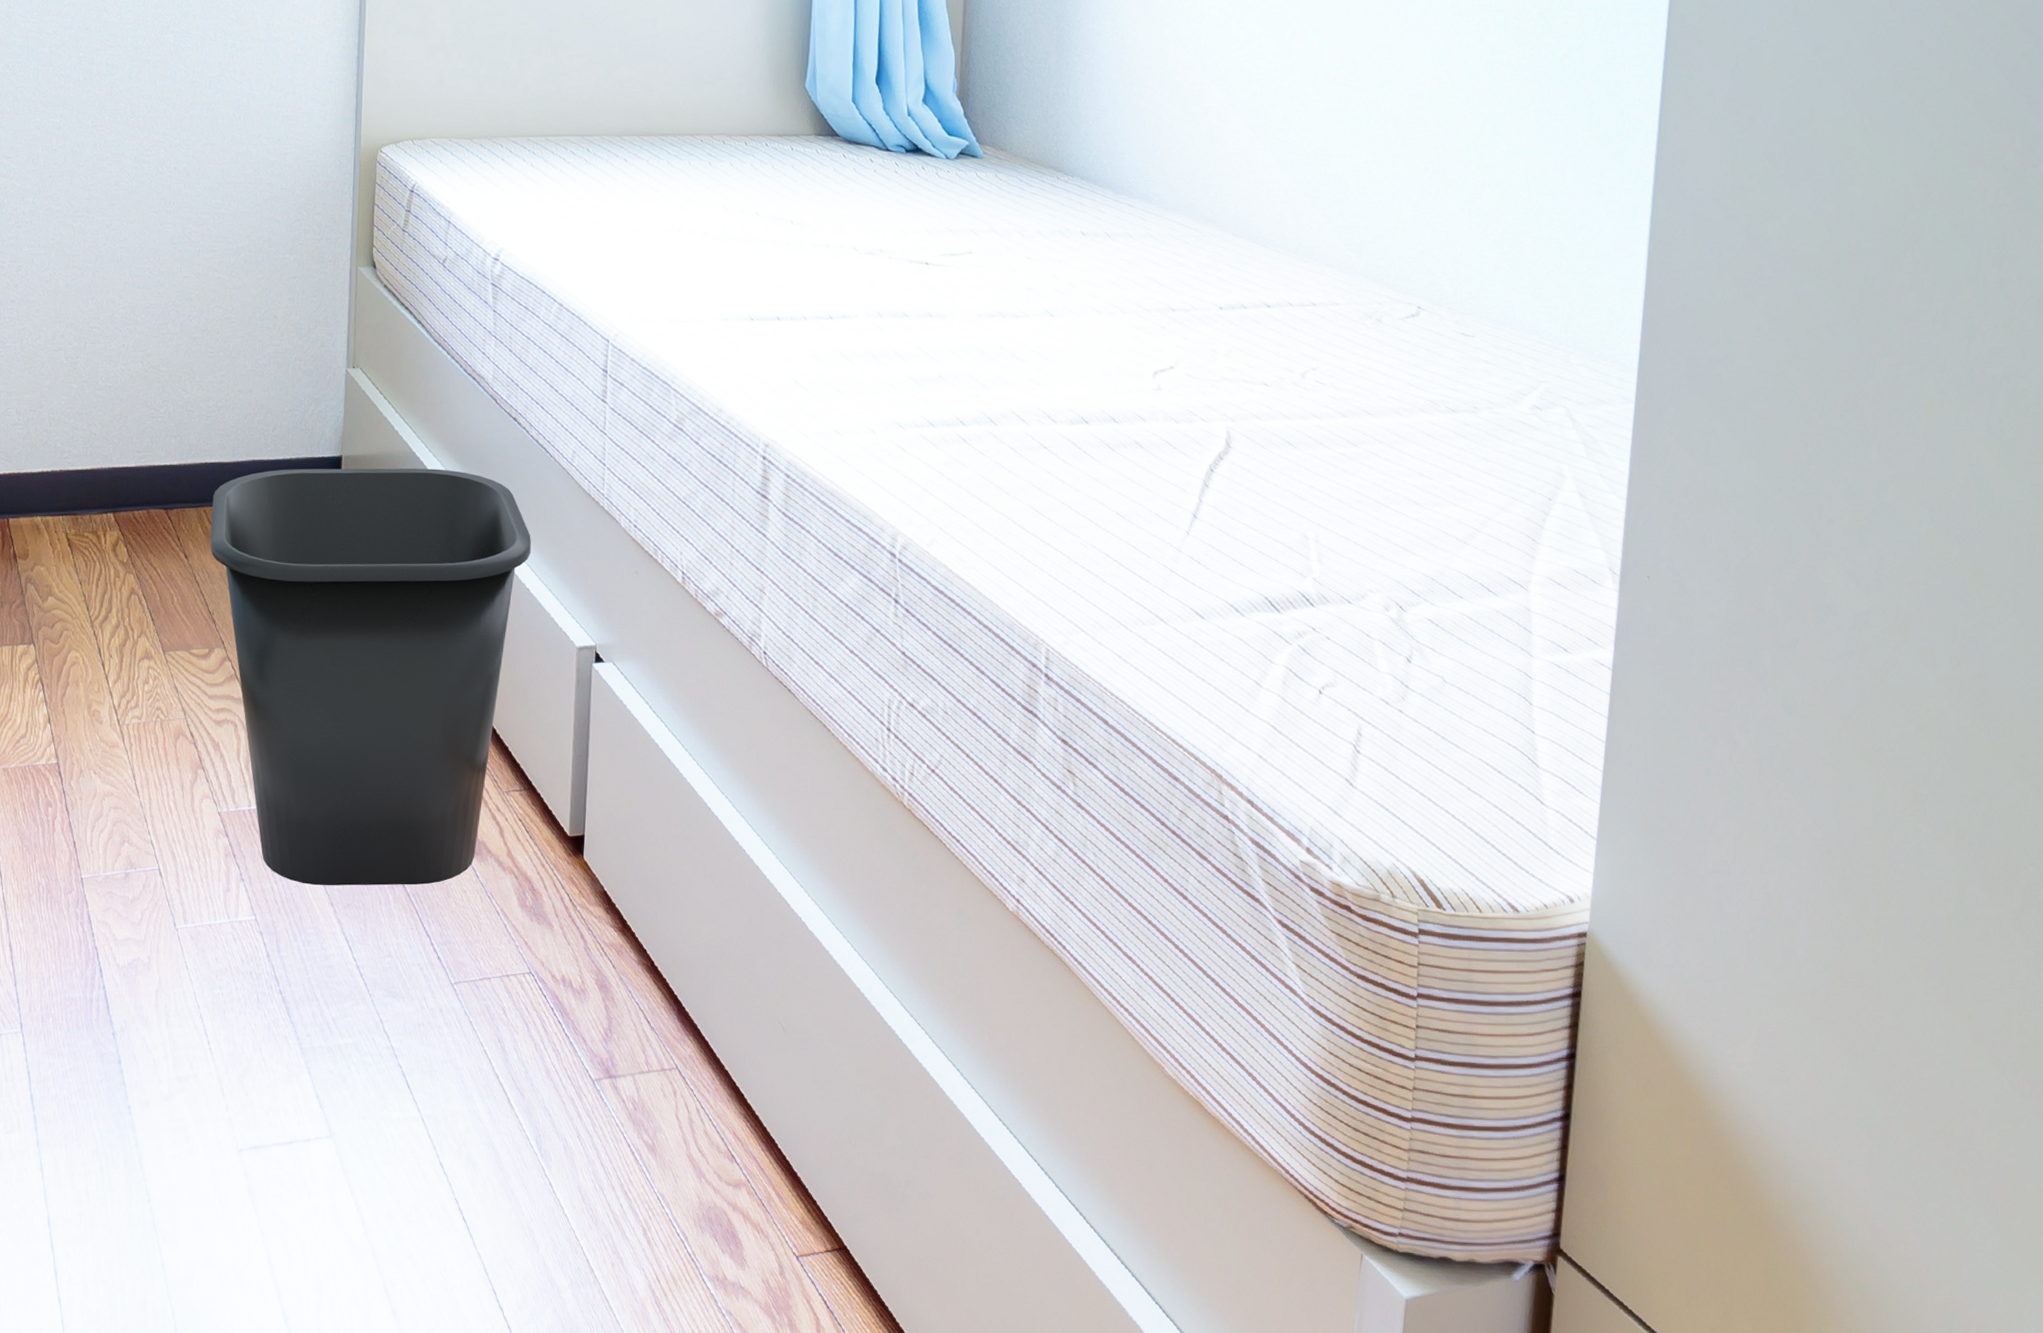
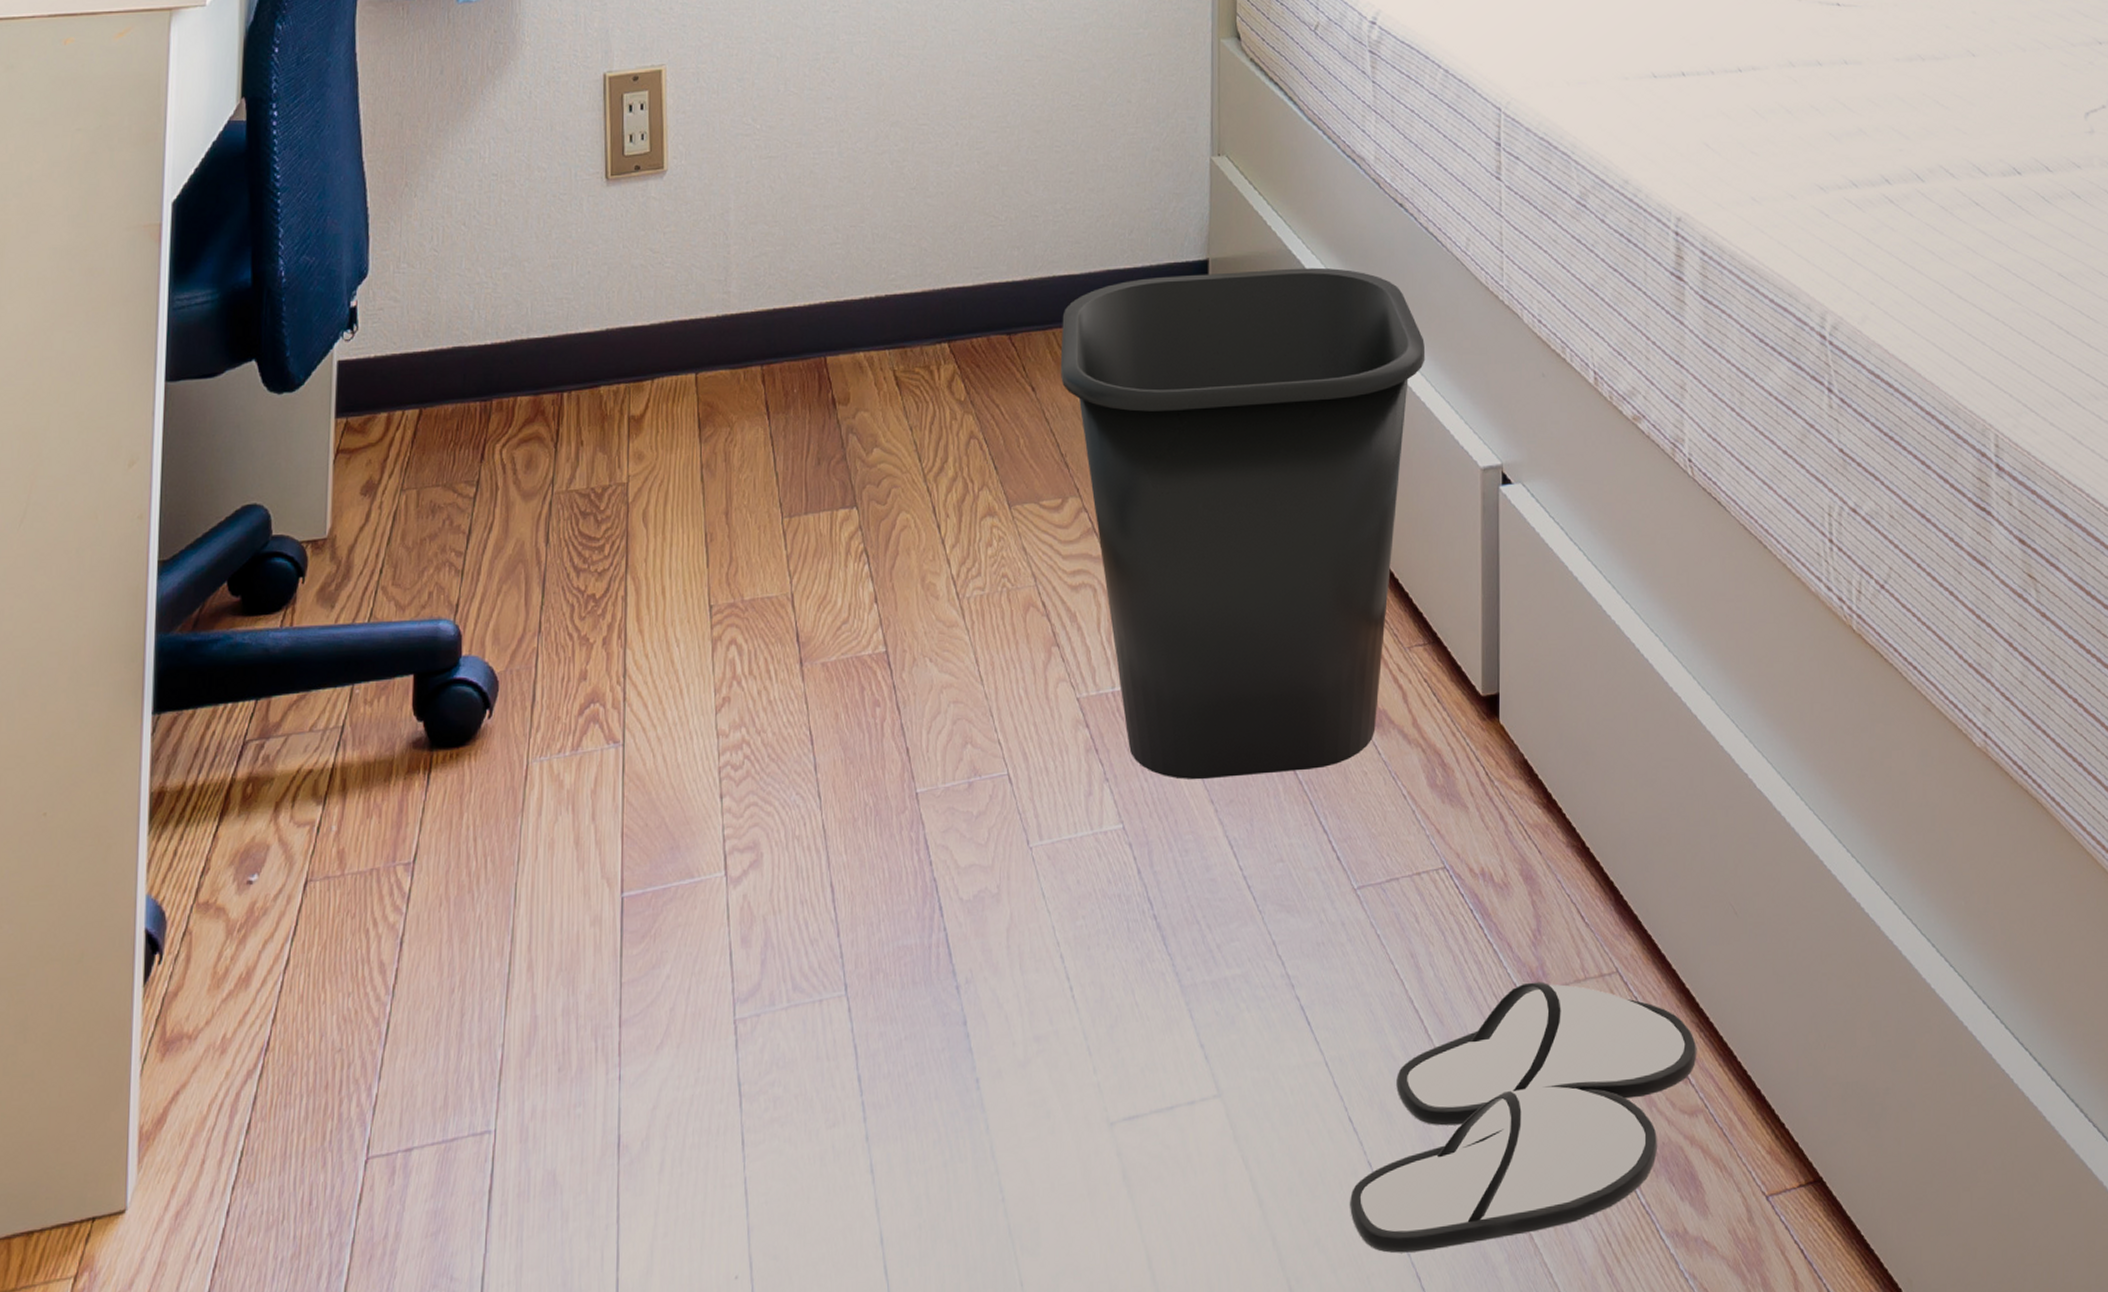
slippers: none [438,1070,743,1272] -> present [1350,981,1697,1253]

